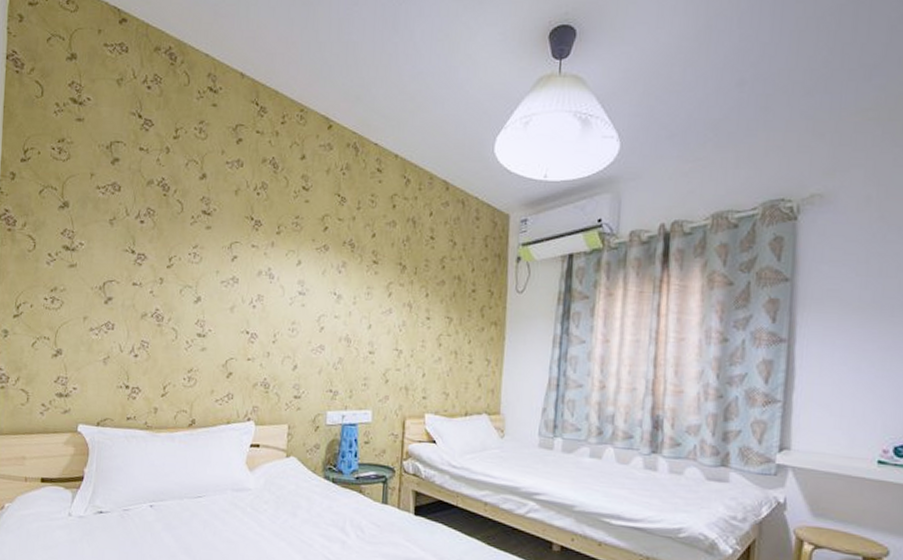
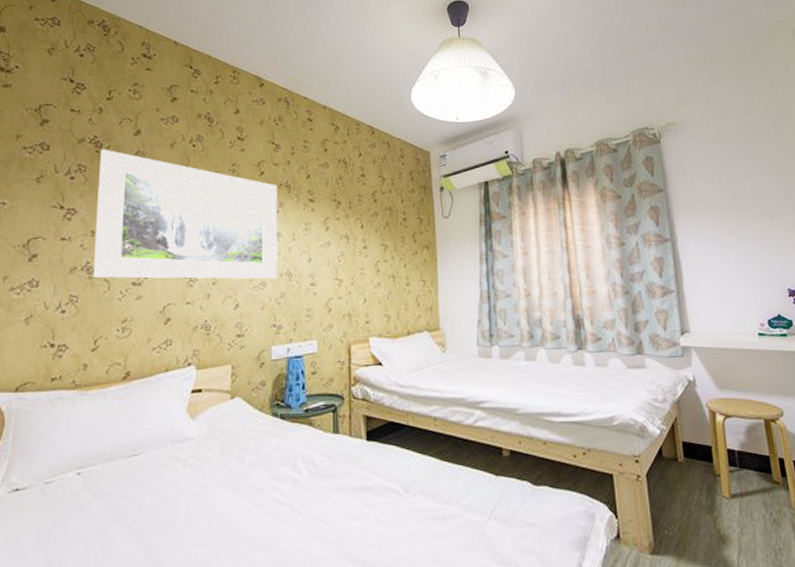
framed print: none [162,192,341,344] -> present [93,149,278,280]

